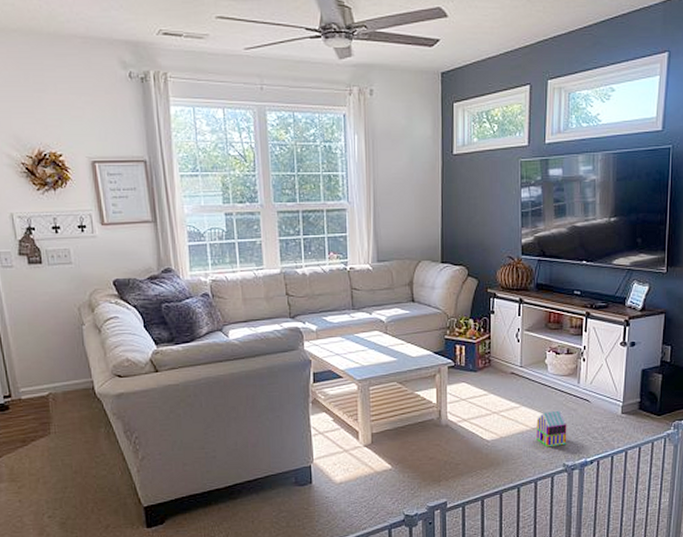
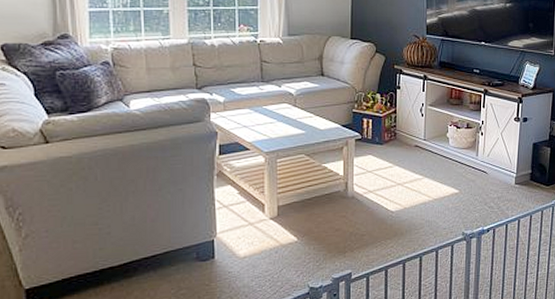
toy house: present [536,410,567,448] -> none [438,181,466,217]

